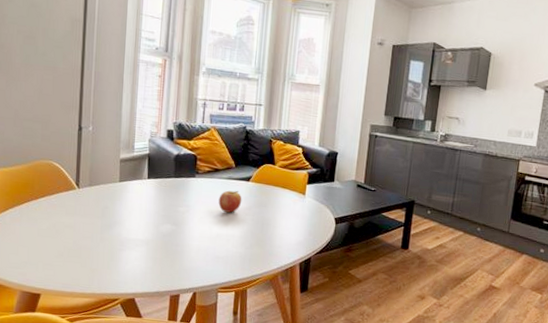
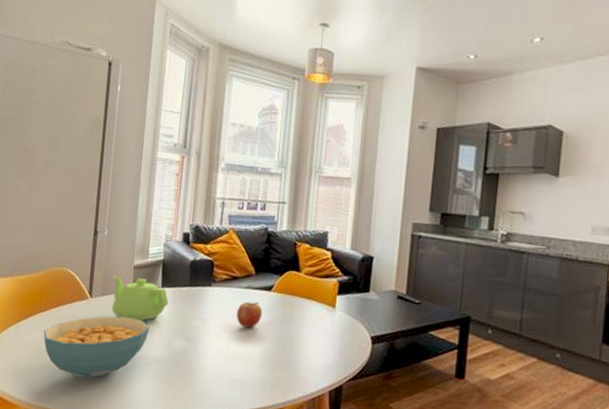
cereal bowl: none [31,204,137,261] -> present [43,316,150,379]
teapot: none [100,168,155,209] -> present [112,275,169,322]

